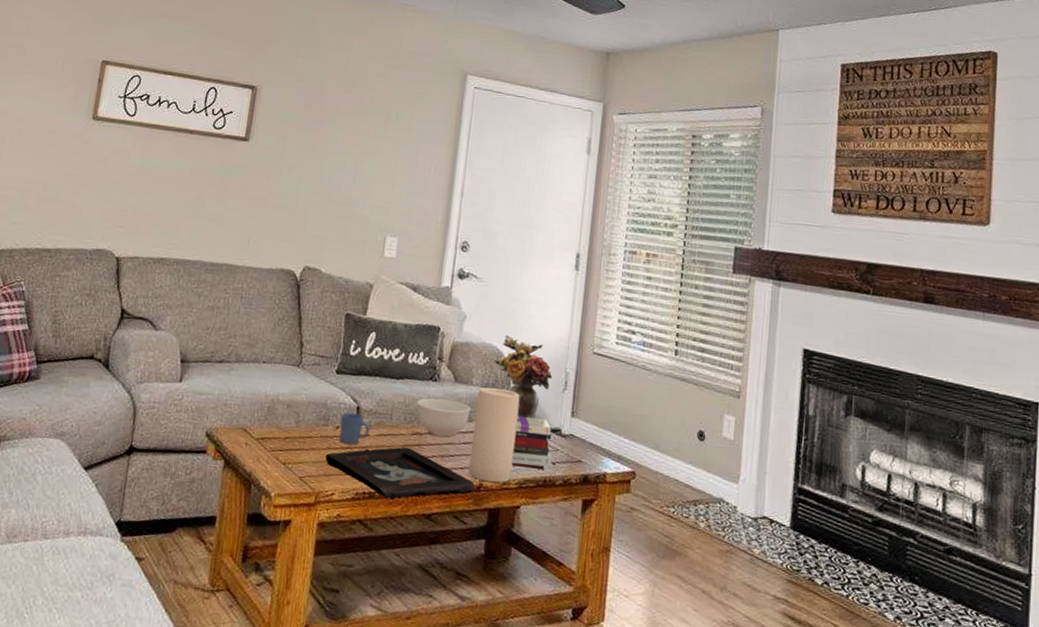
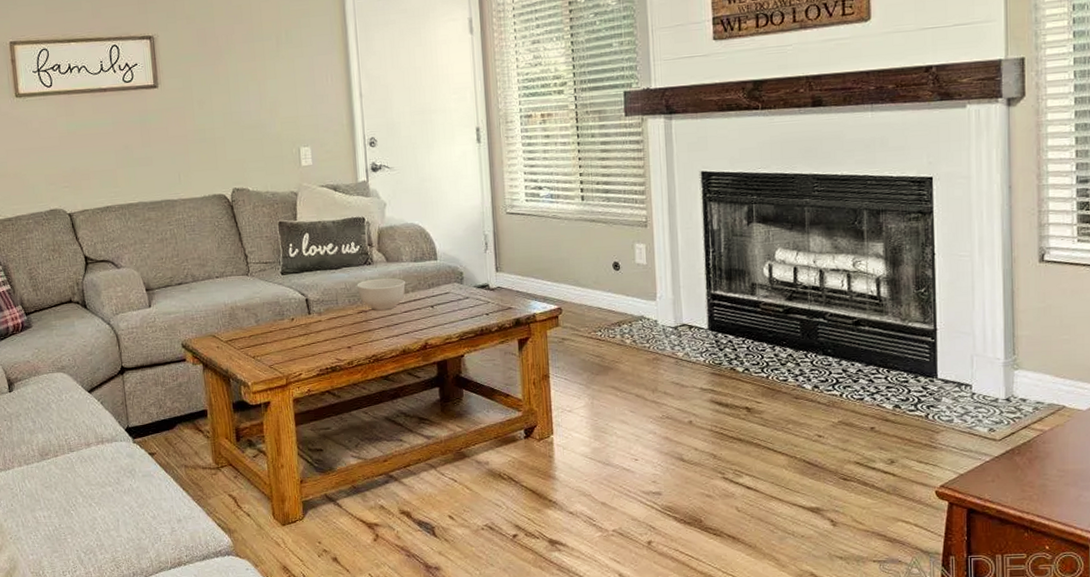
decorative tray: present [325,447,476,499] -> none [287,324,422,370]
mug: present [339,412,370,446] -> none [293,305,321,332]
candle: present [469,387,520,483] -> none [409,259,452,341]
flower arrangement: present [493,336,553,418] -> none [417,213,474,281]
books: present [511,415,552,470] -> none [447,278,485,323]

